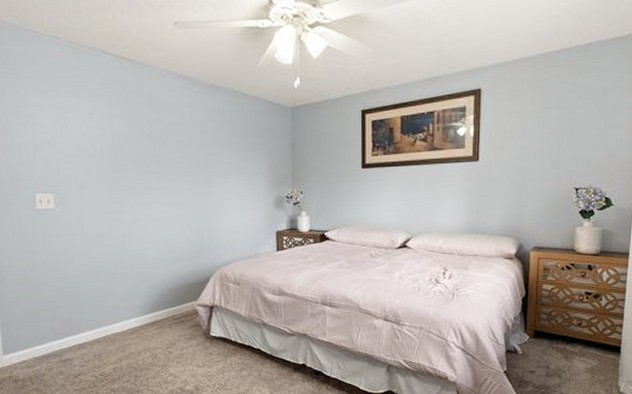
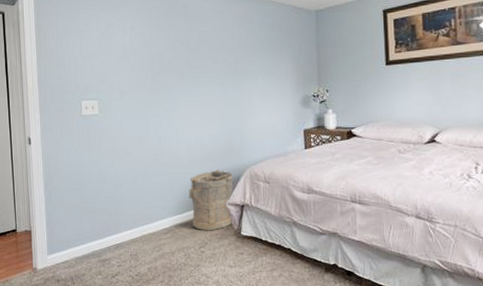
laundry hamper: none [155,269,203,332] -> present [188,169,234,231]

